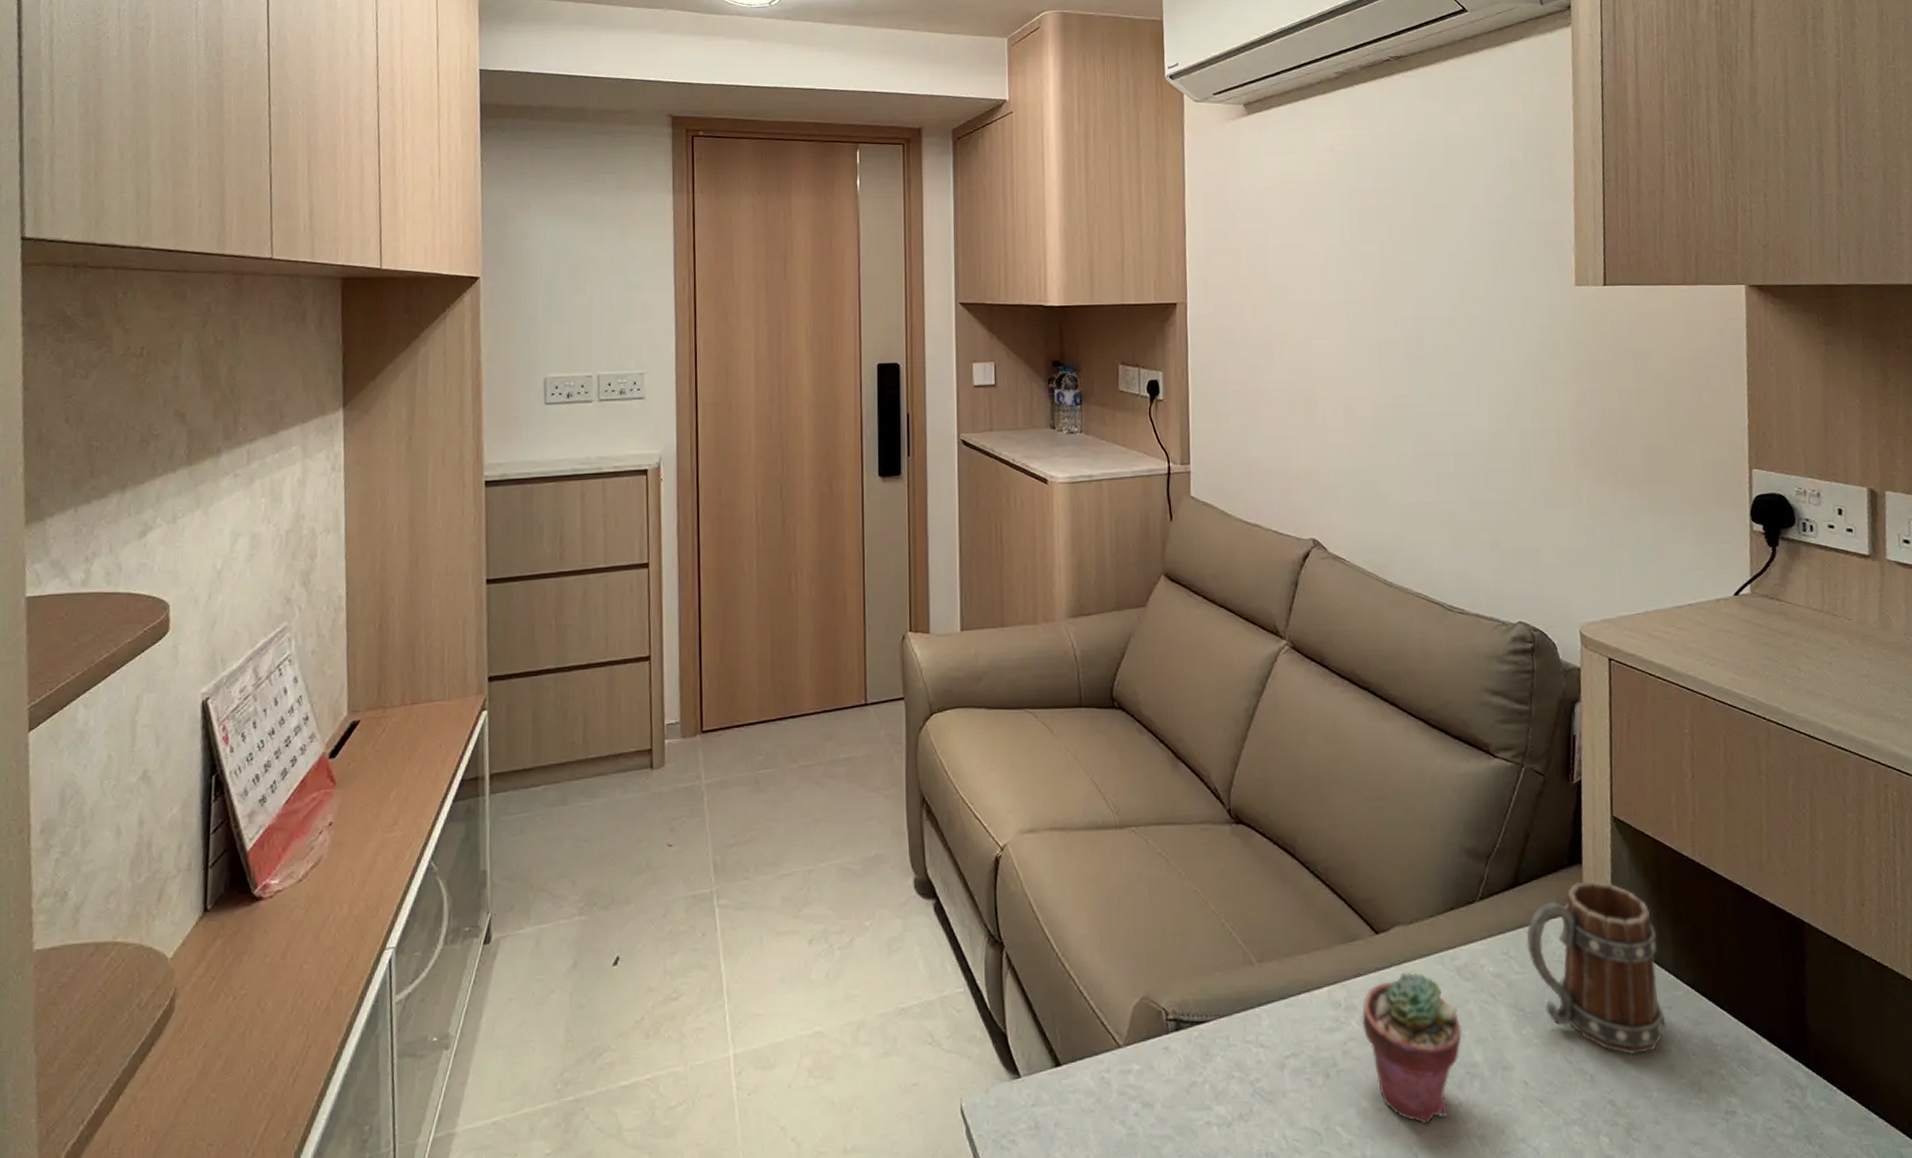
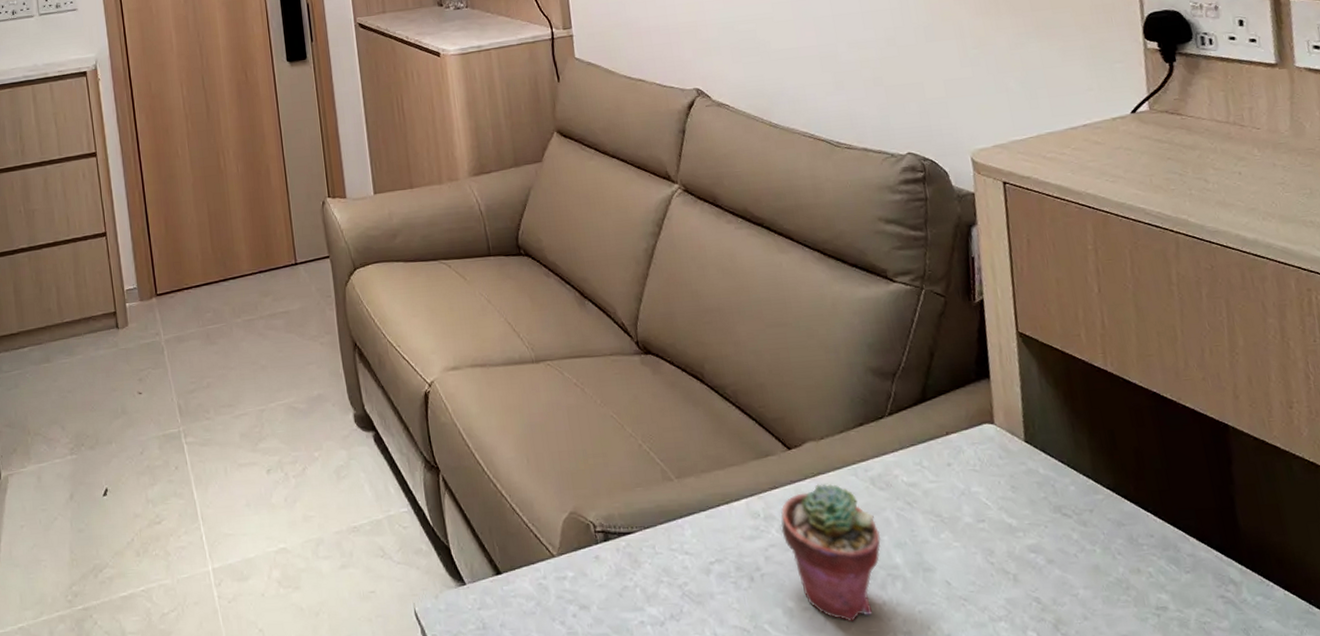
mug: present [1526,880,1666,1054] -> none [938,393,1088,555]

